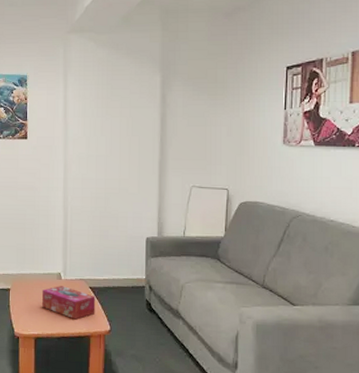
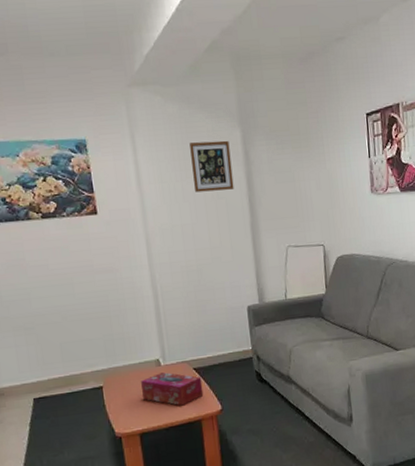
picture frame: none [113,84,149,128] -> present [189,140,234,193]

